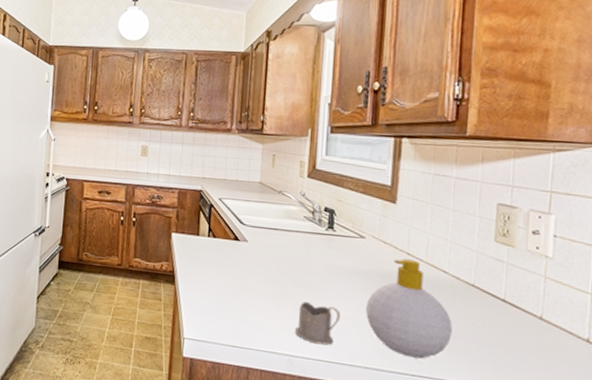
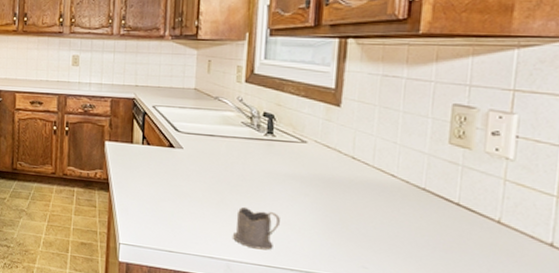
soap bottle: present [366,259,453,359] -> none [307,163,401,263]

